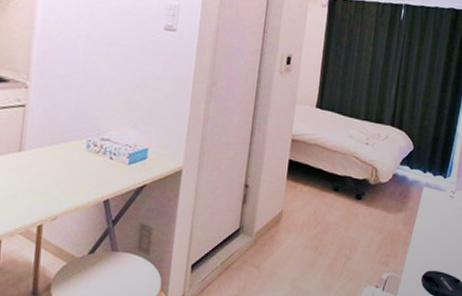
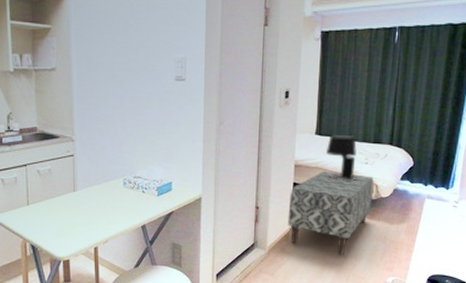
bench: none [279,149,374,246] -> present [287,172,374,255]
table lamp: none [325,109,358,163] -> present [325,134,357,182]

